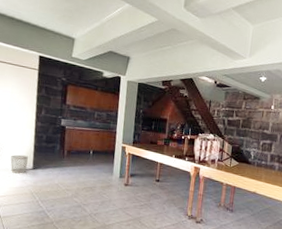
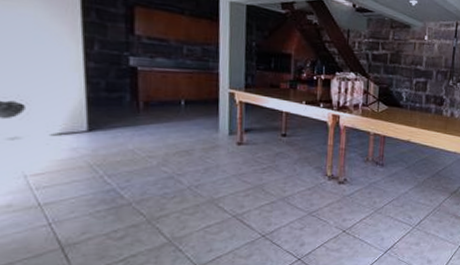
wastebasket: present [10,155,28,174] -> none [46,111,78,139]

